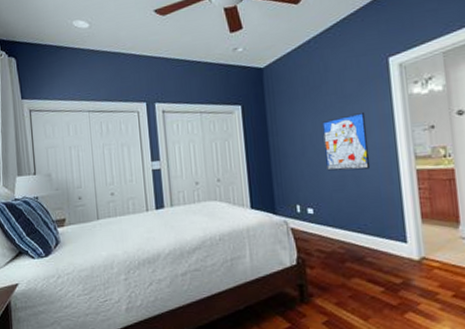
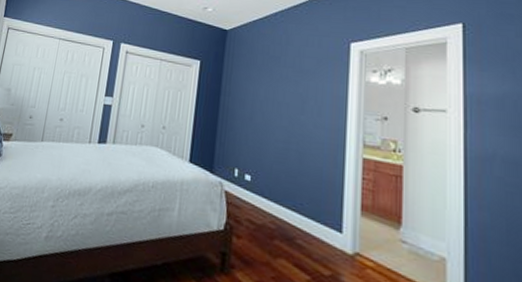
wall art: present [322,113,371,171] -> none [272,90,319,147]

